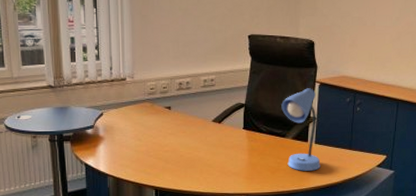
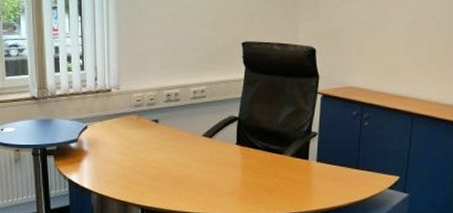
desk lamp: present [281,88,321,171] -> none [279,100,323,192]

